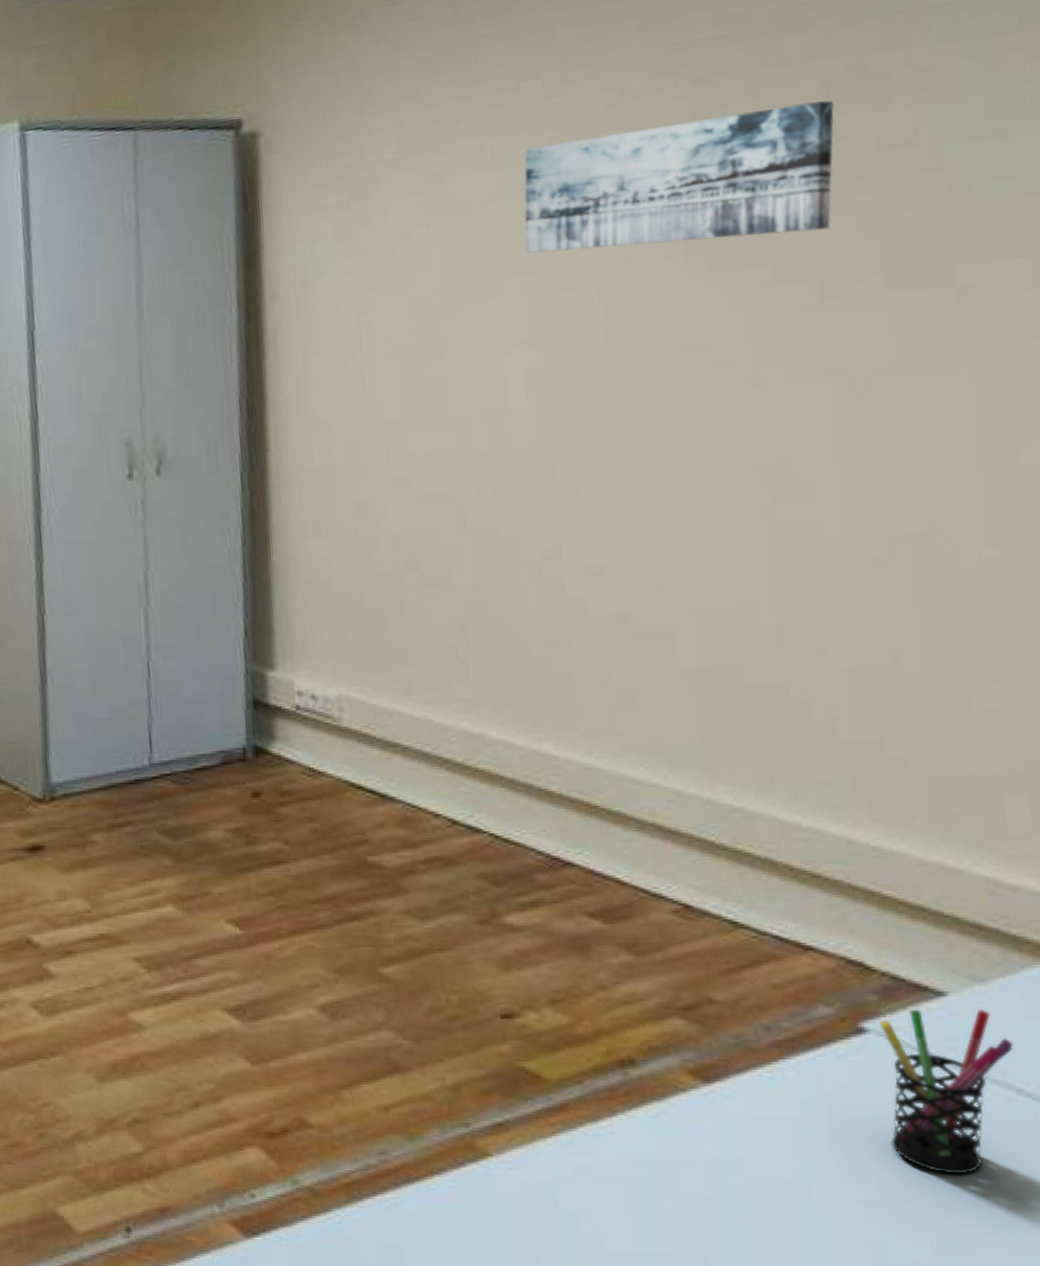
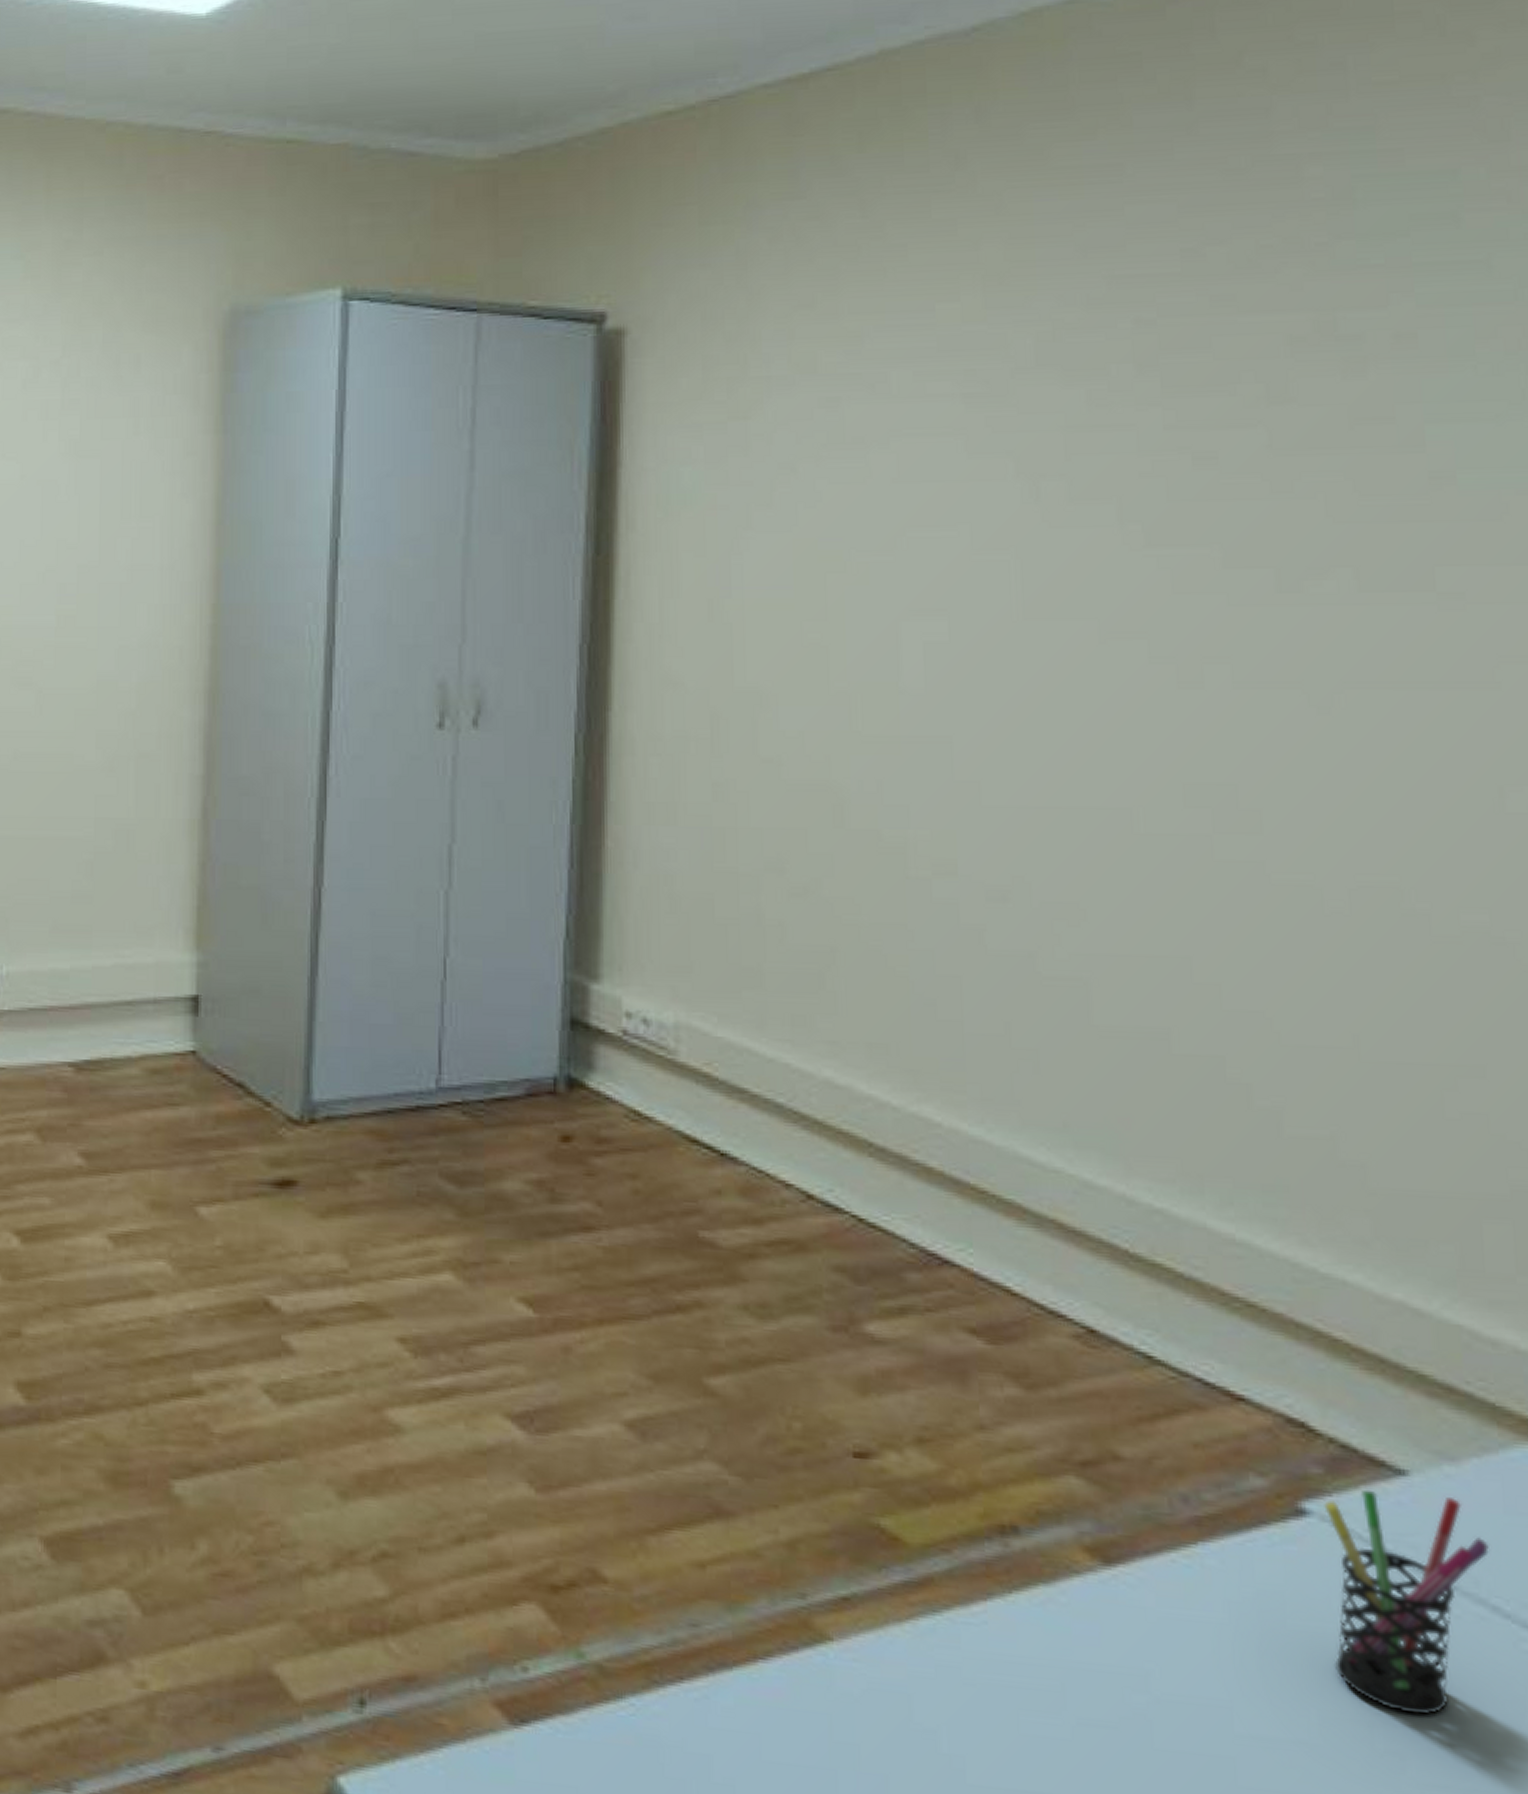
wall art: present [524,100,835,254] -> none [930,359,1300,511]

